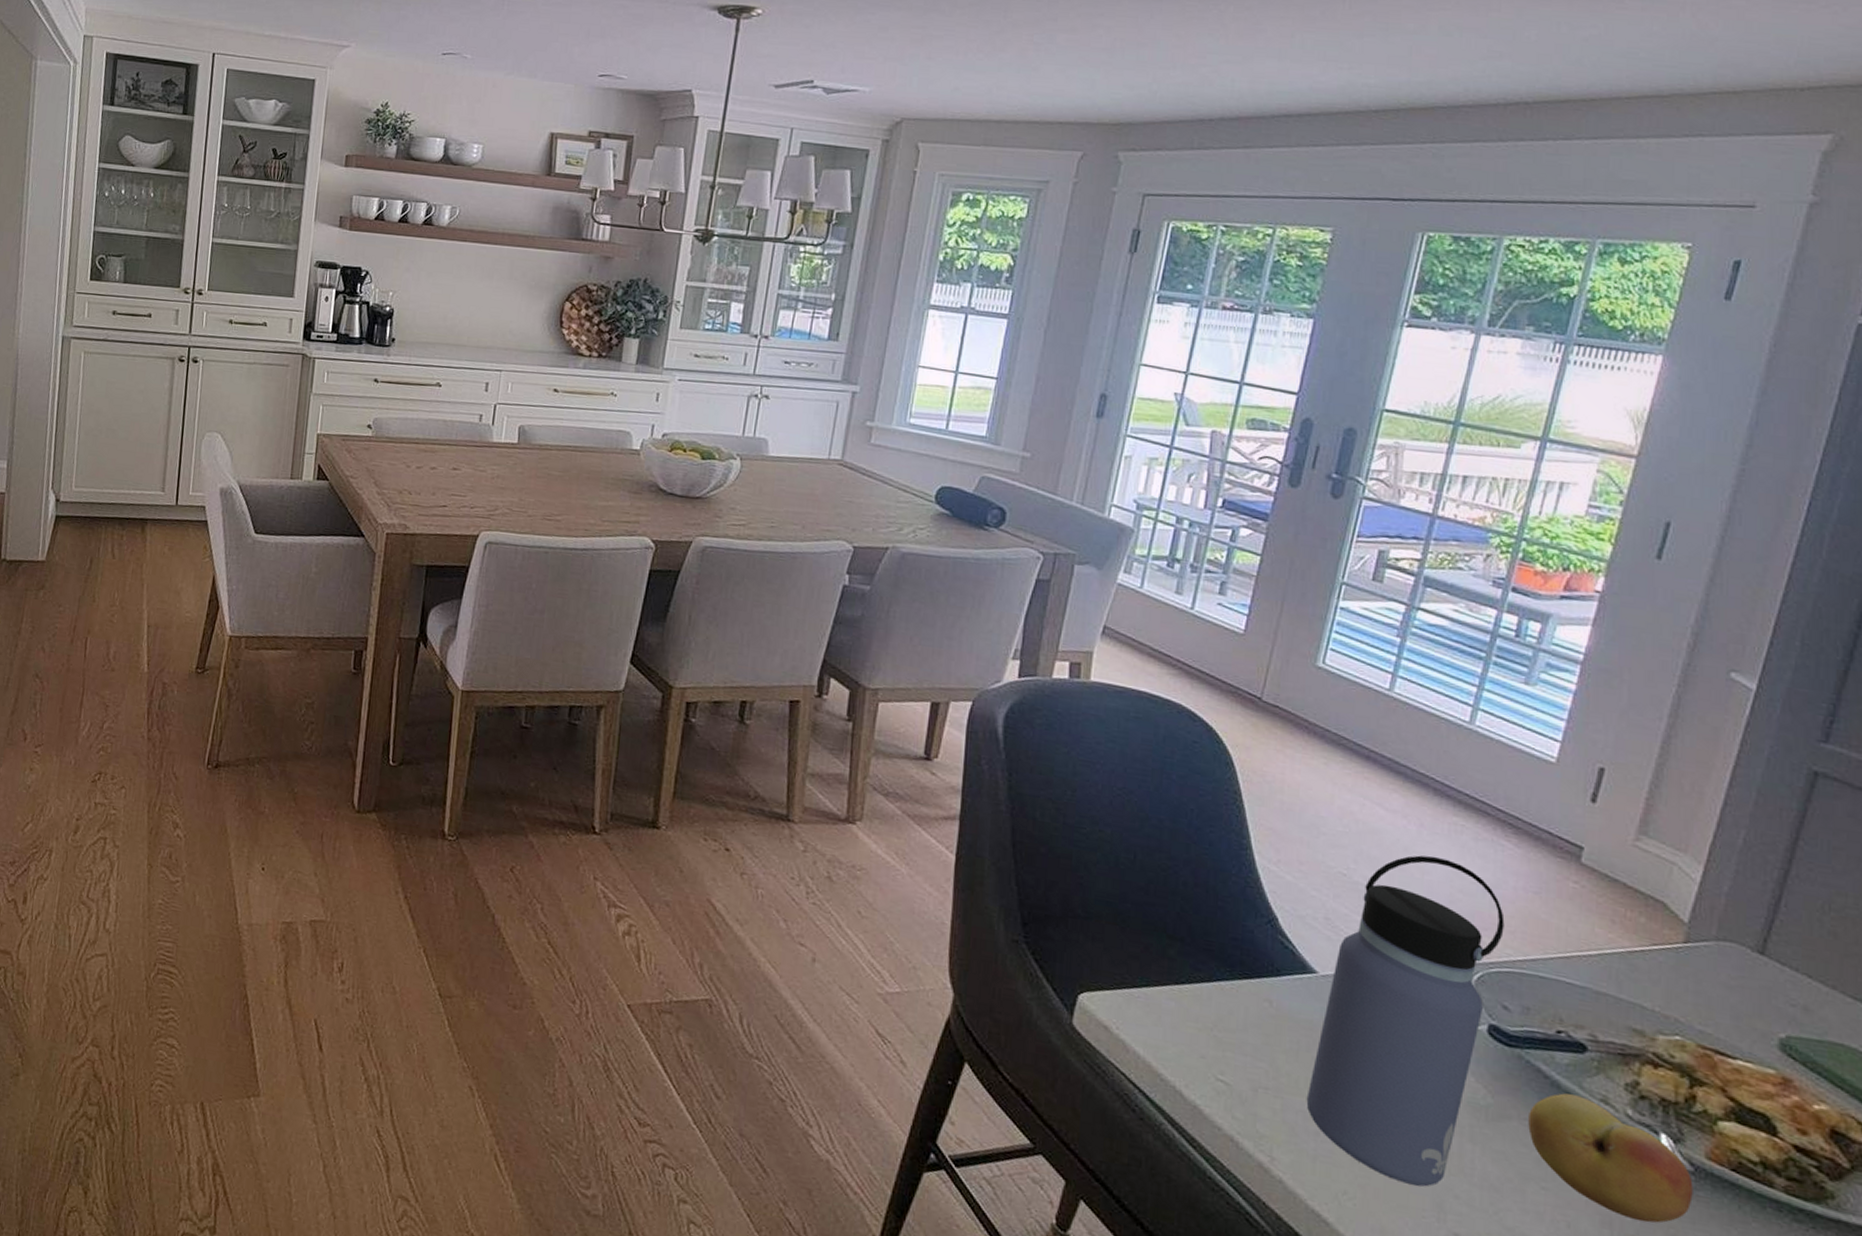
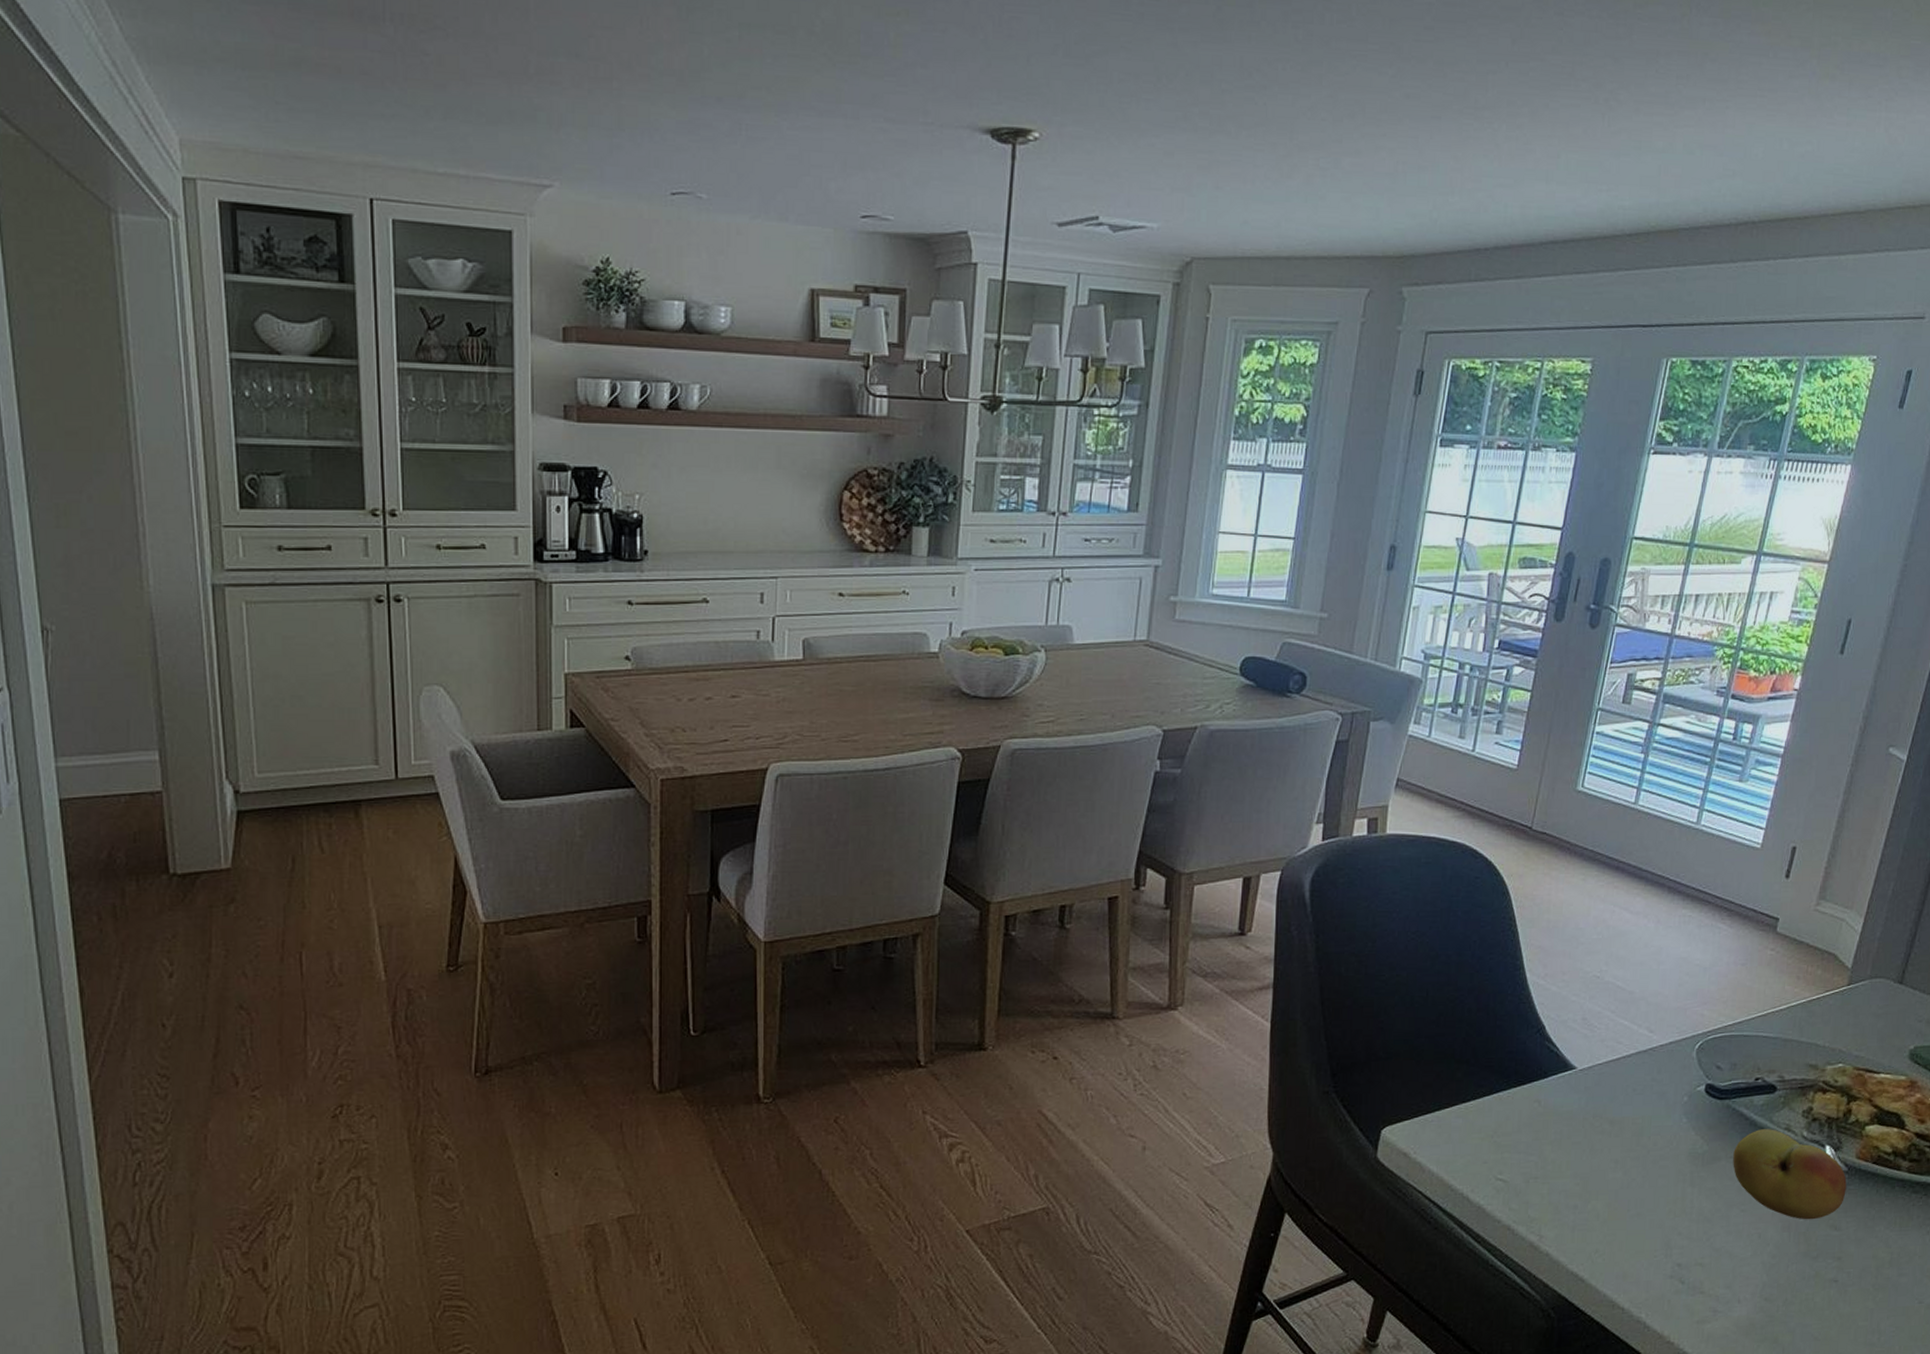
water bottle: present [1306,855,1505,1187] -> none [1567,947,1720,1232]

